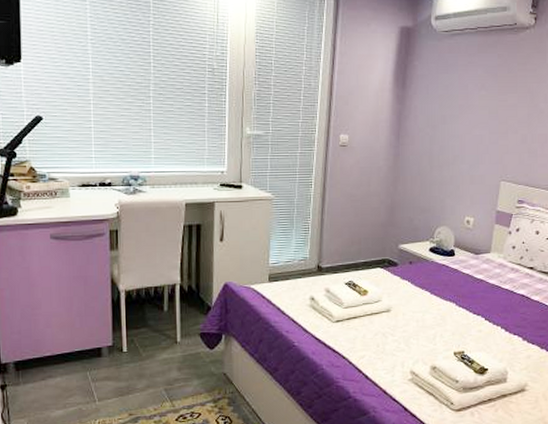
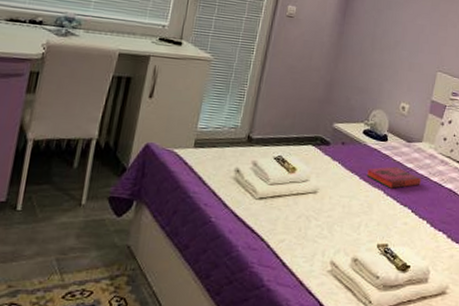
hardback book: none [437,279,493,300] -> present [366,166,422,189]

